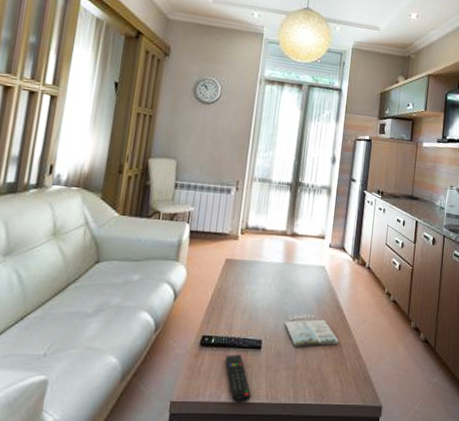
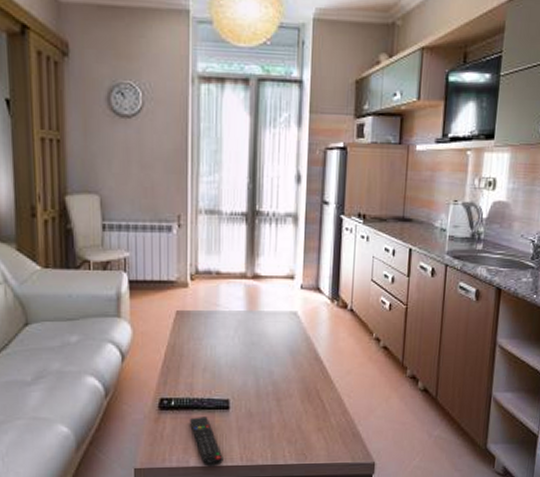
magazine: present [284,314,339,347] -> none [254,369,319,405]

